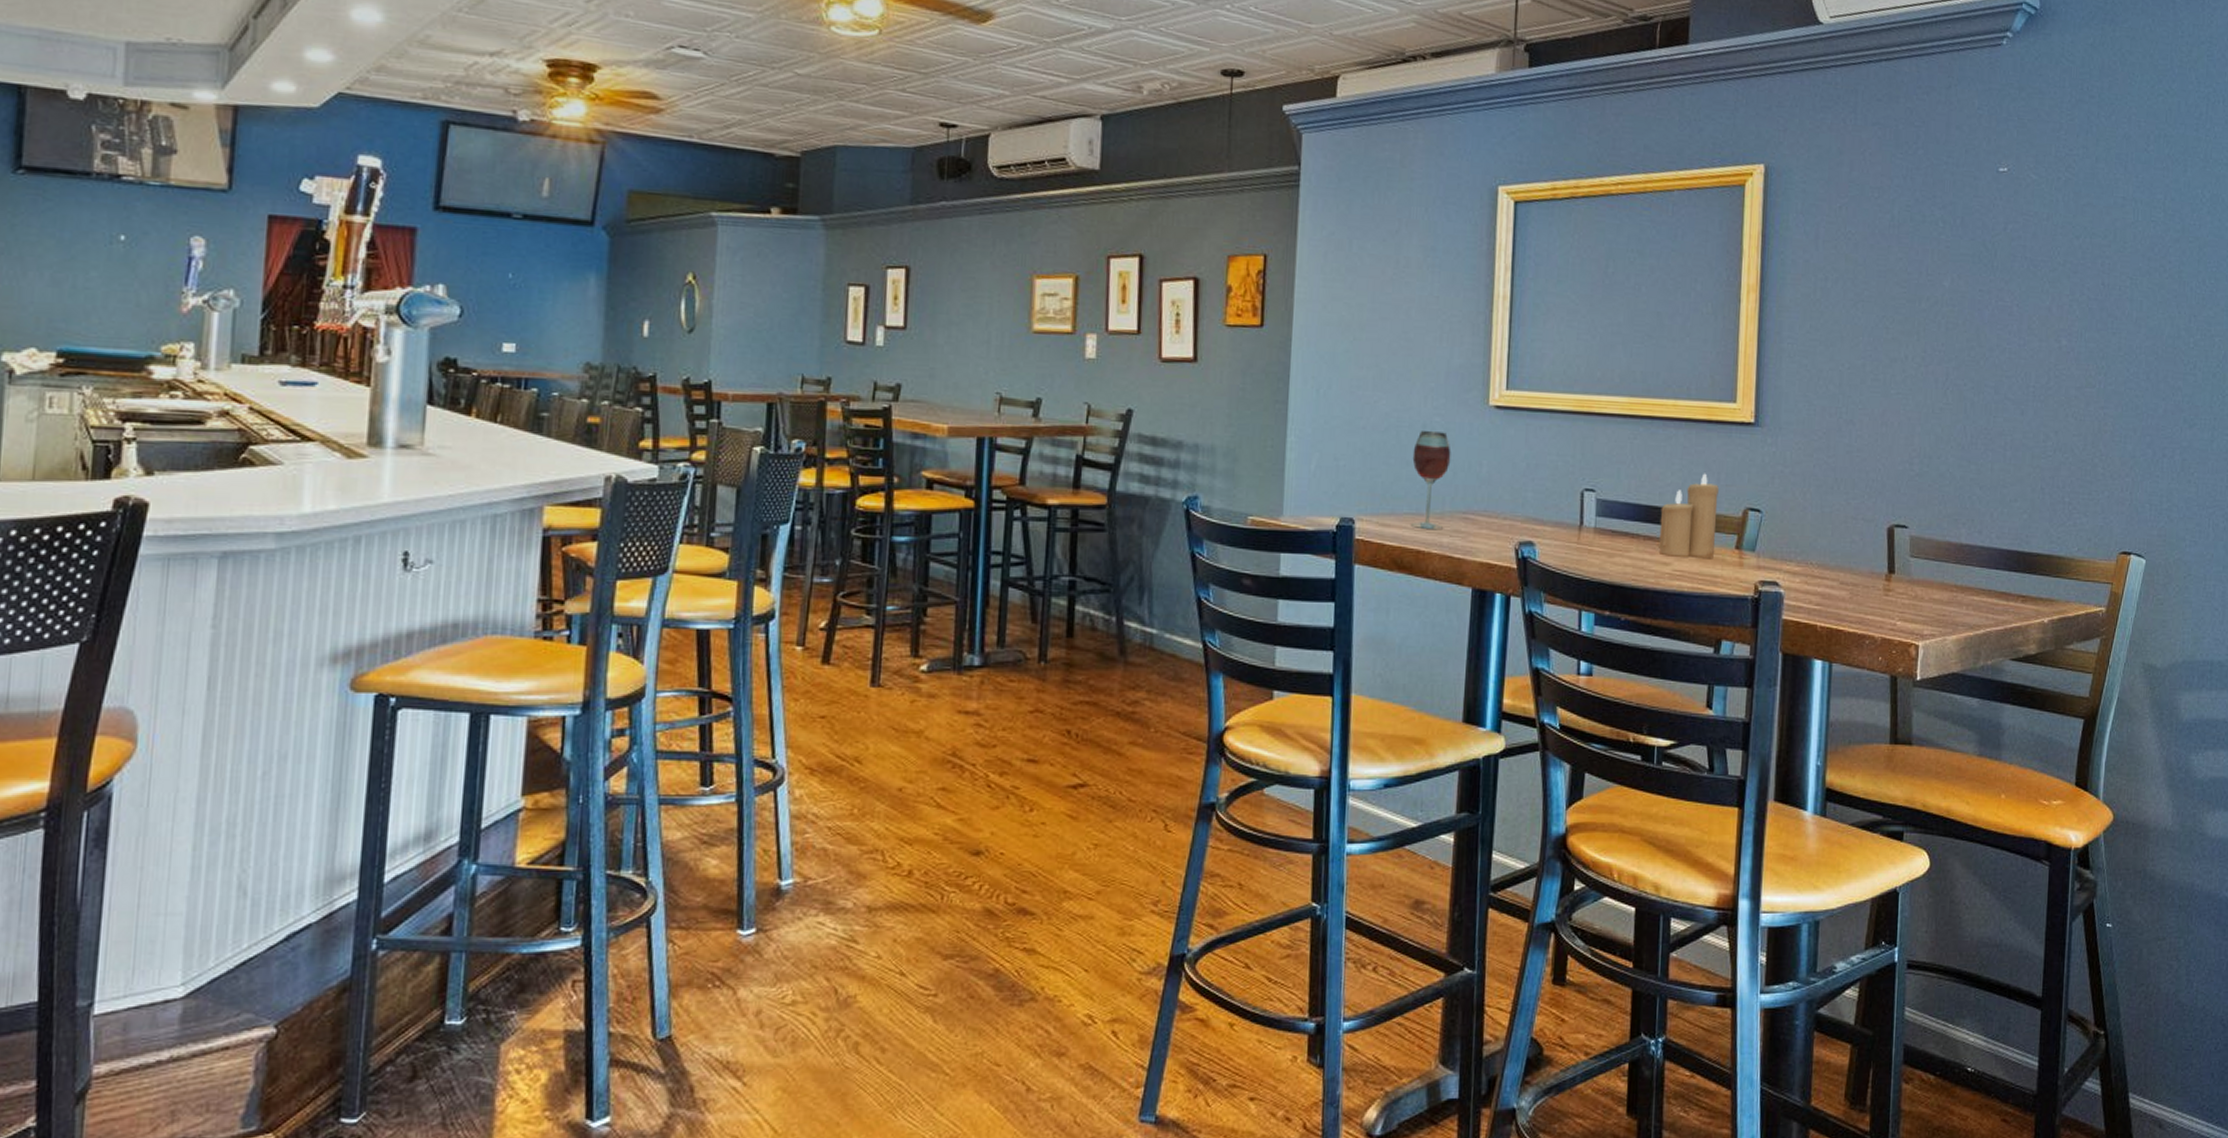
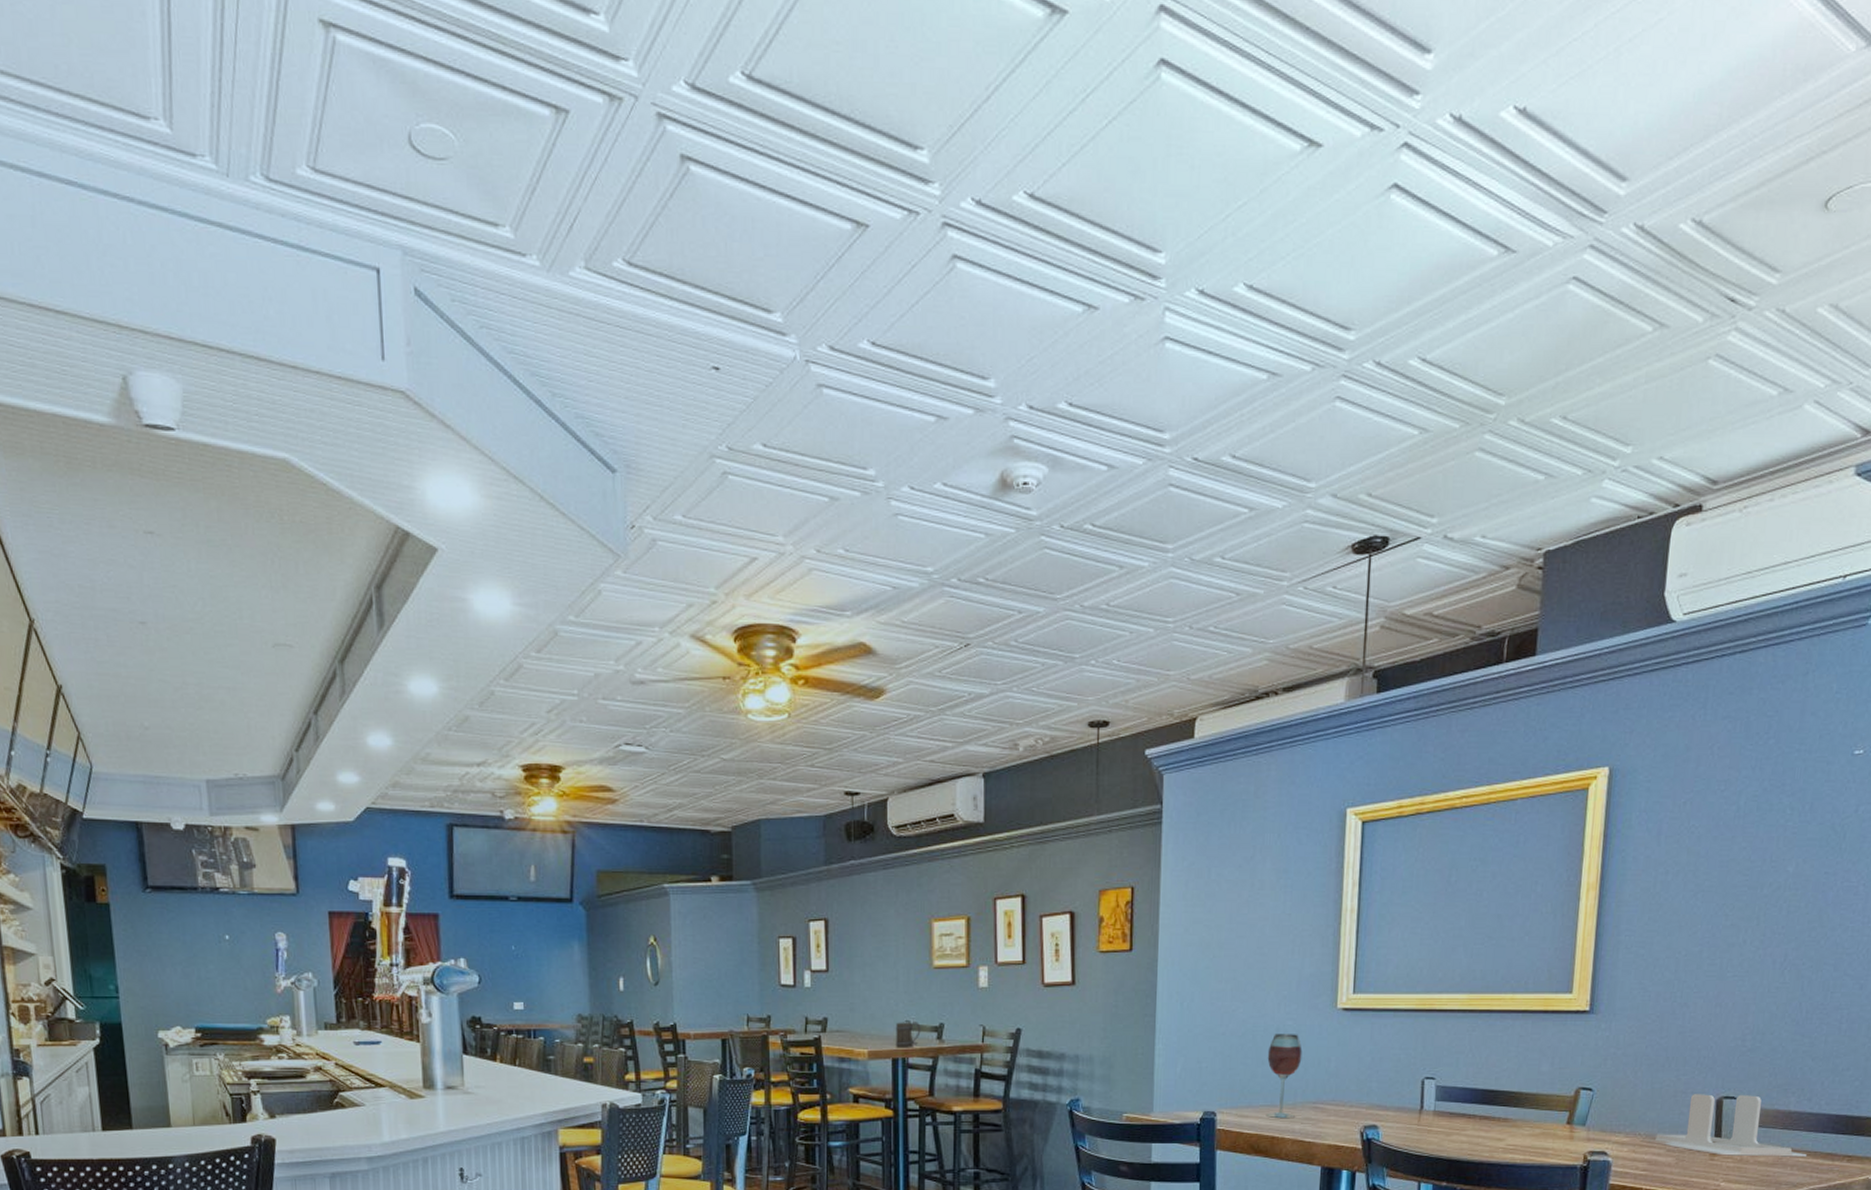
beer mug: none [981,393,1014,426] -> present [895,1022,921,1048]
candle: present [1659,473,1719,559] -> none [1493,1058,1552,1134]
napkin holder: none [1813,521,1982,597] -> present [1641,1094,1808,1158]

